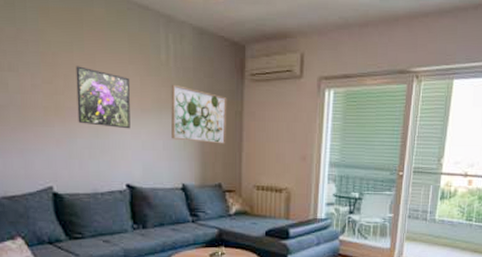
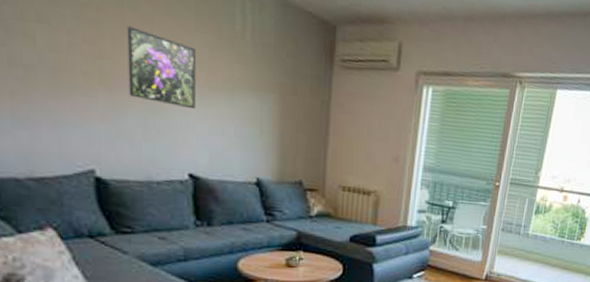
wall art: present [171,84,227,144] -> none [246,61,313,137]

